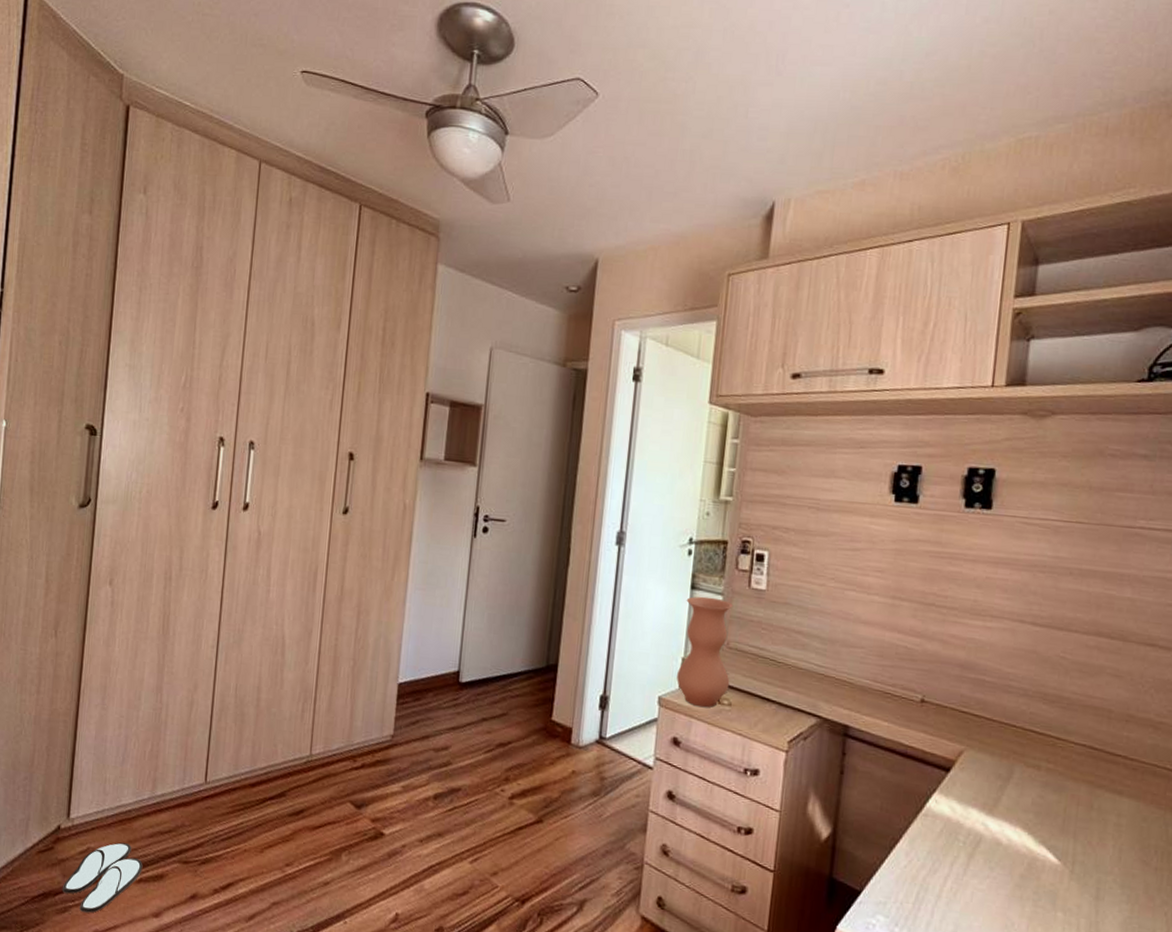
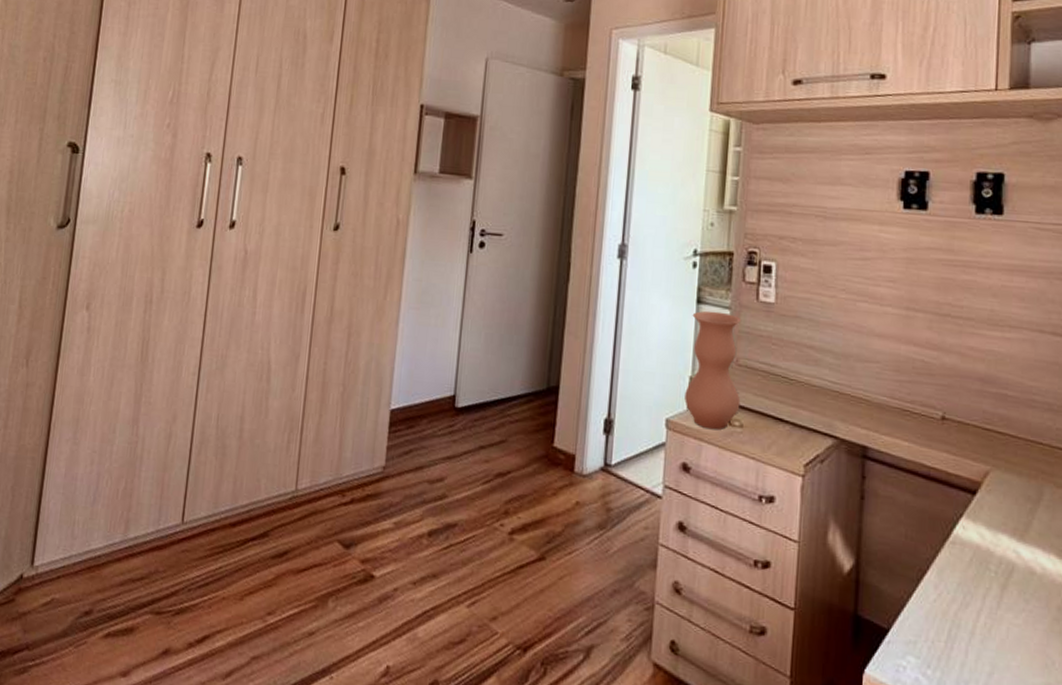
slippers: present [62,842,143,913] -> none [21,592,112,674]

